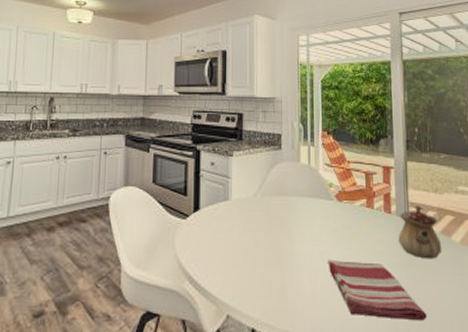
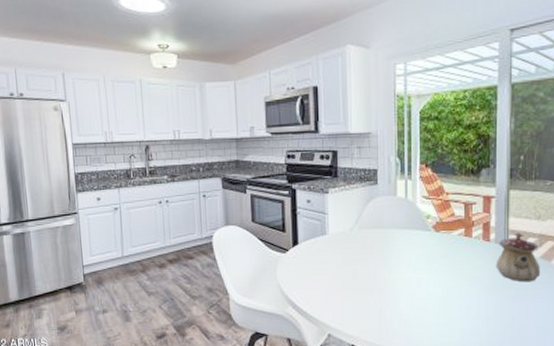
dish towel: present [327,259,427,321] -> none [424,285,521,337]

